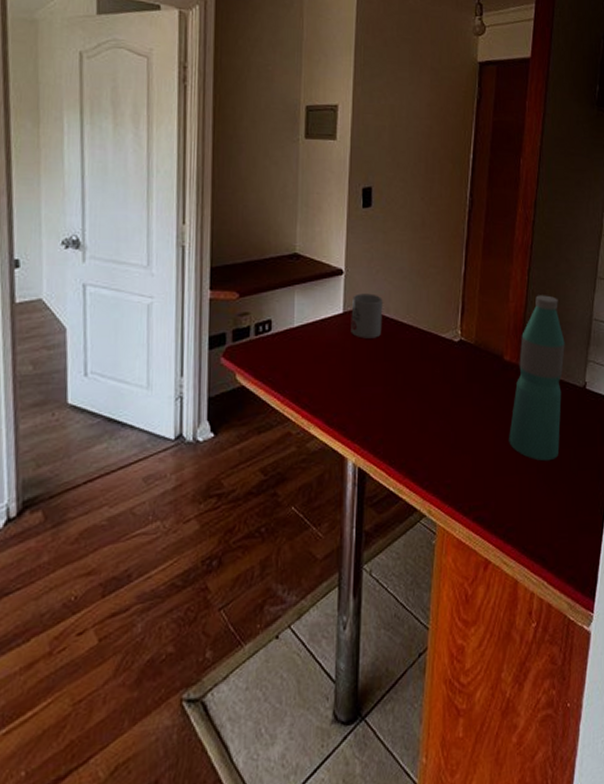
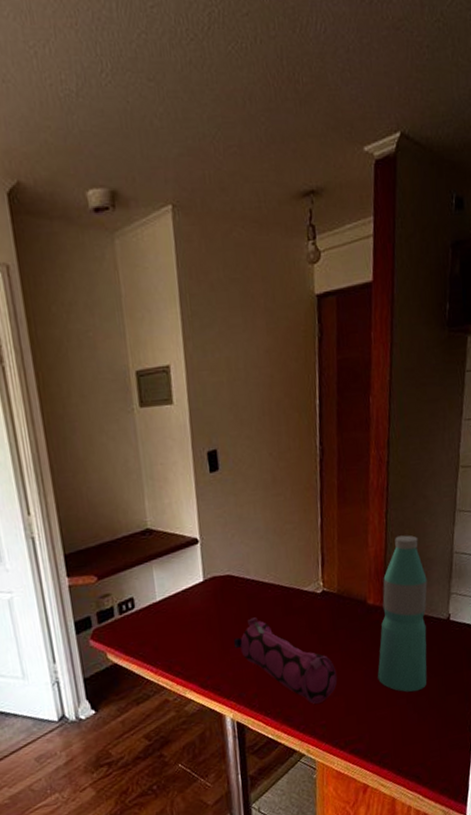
mug: present [351,293,383,339] -> none [211,558,244,603]
pencil case: none [366,357,467,461] -> present [234,617,338,705]

